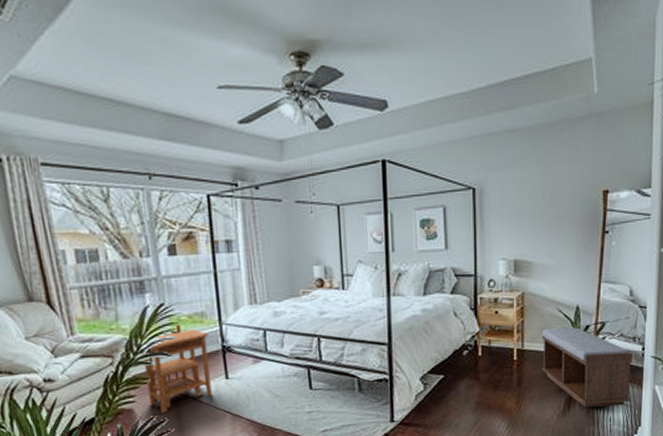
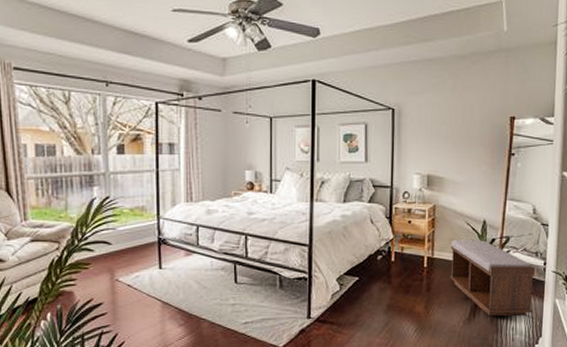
side table: present [142,324,212,414] -> none [86,216,147,298]

